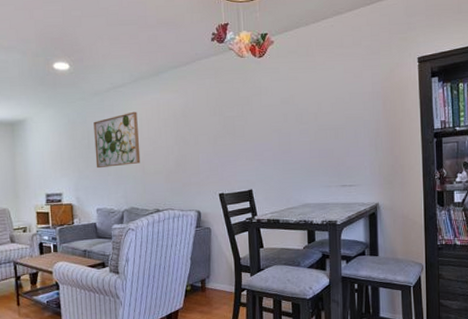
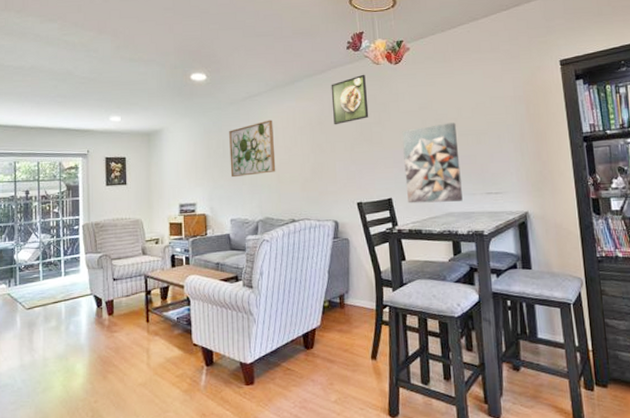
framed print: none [195,67,232,118] -> present [331,74,369,125]
wall art: none [264,117,319,195] -> present [402,122,463,204]

